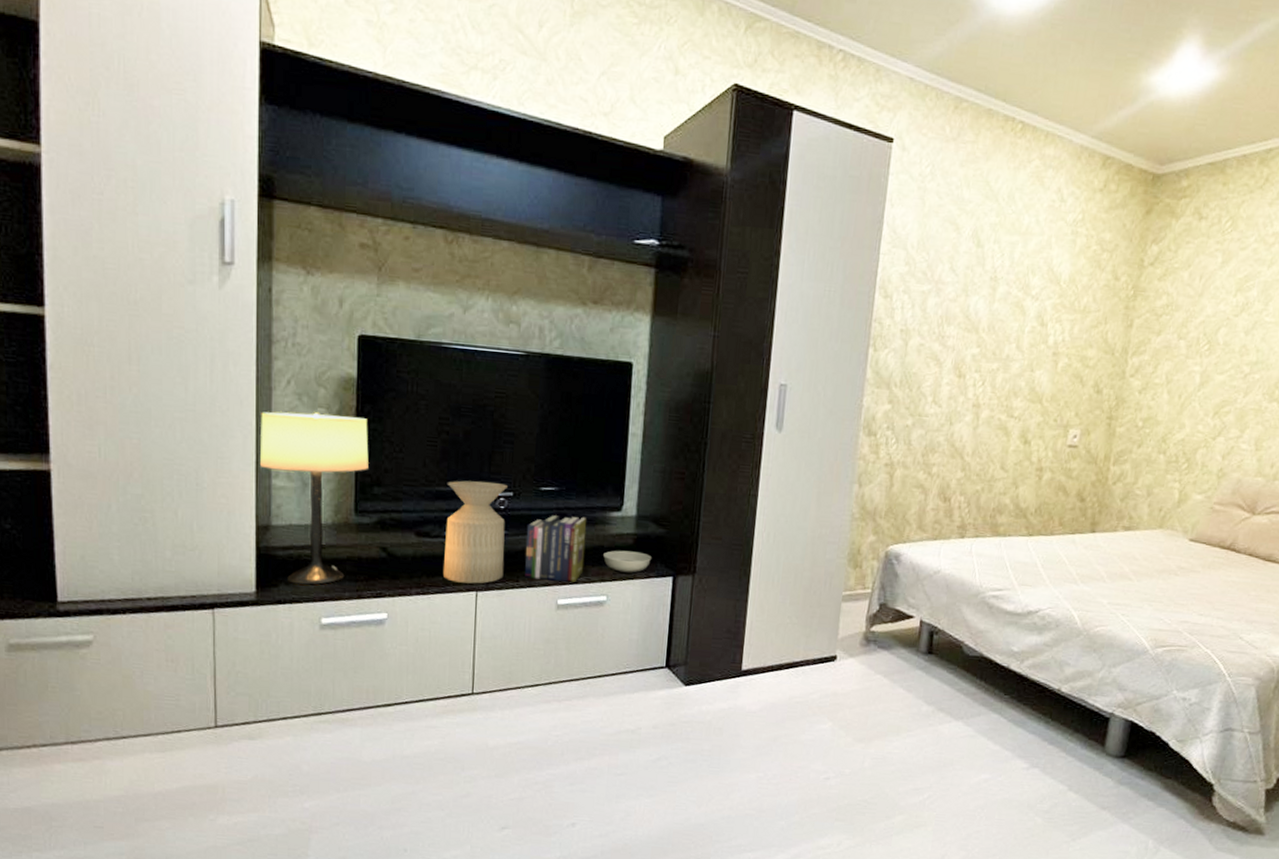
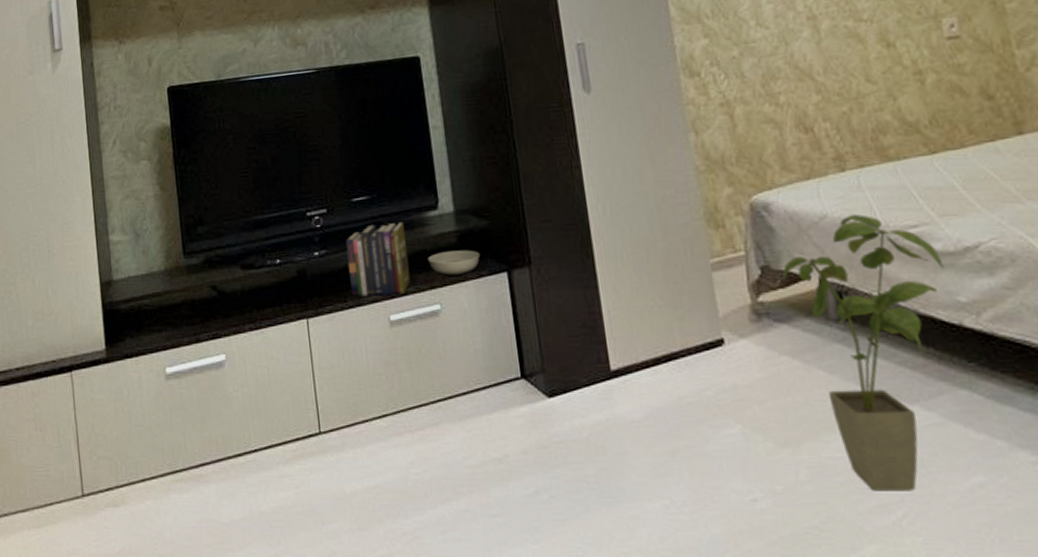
table lamp: present [259,412,369,585] -> none [95,162,190,336]
side table: present [442,480,507,584] -> none [262,202,331,312]
house plant: none [893,573,1011,781] -> present [781,214,944,491]

